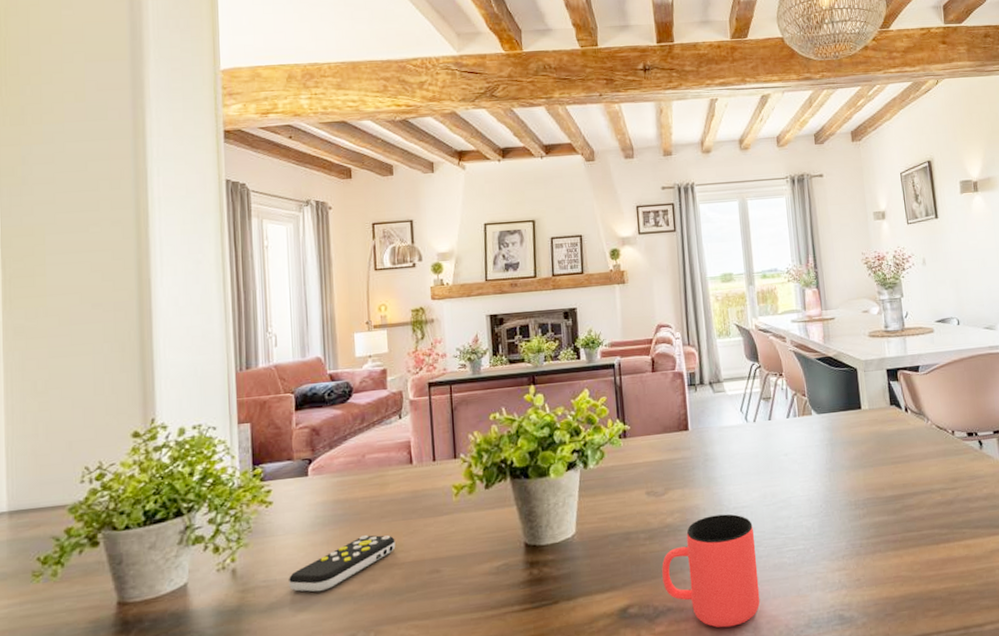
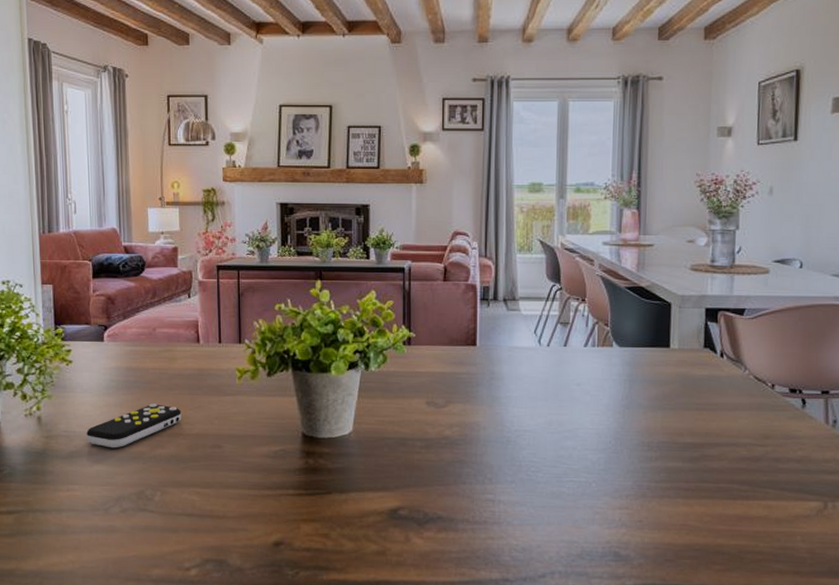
cup: present [662,514,760,628] -> none [435,434,535,544]

